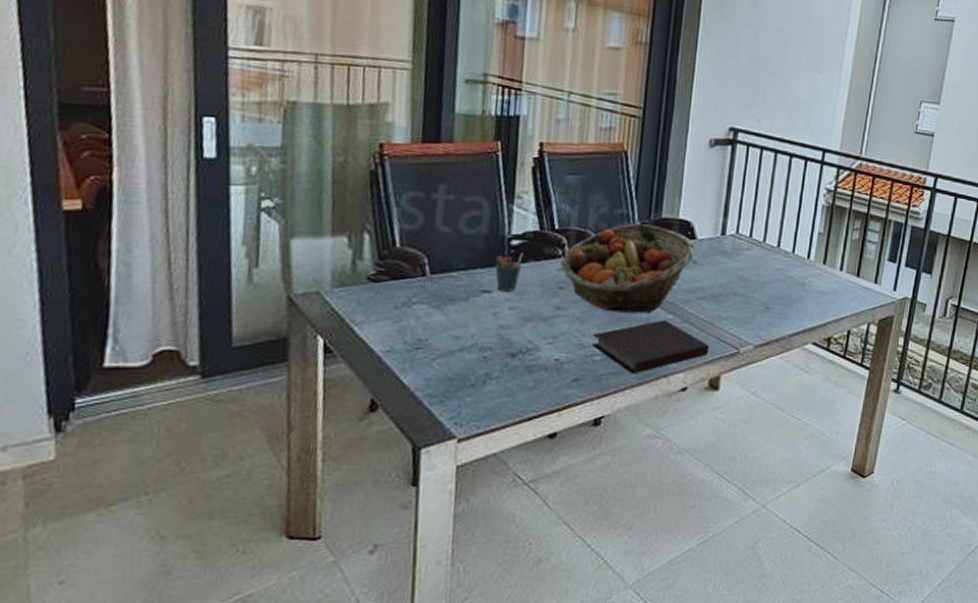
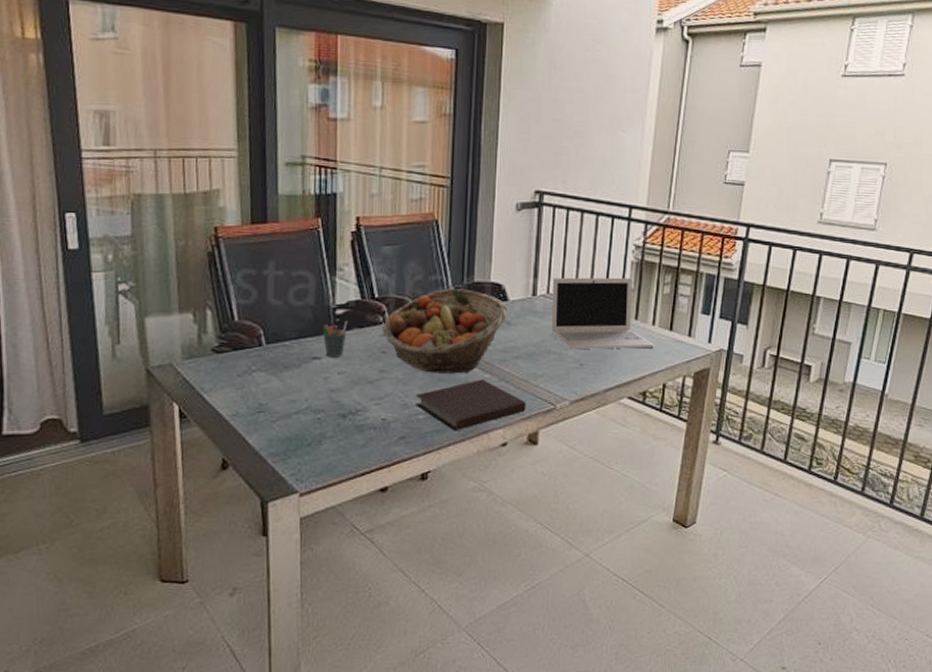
laptop: none [738,218,842,294] -> present [551,277,655,350]

